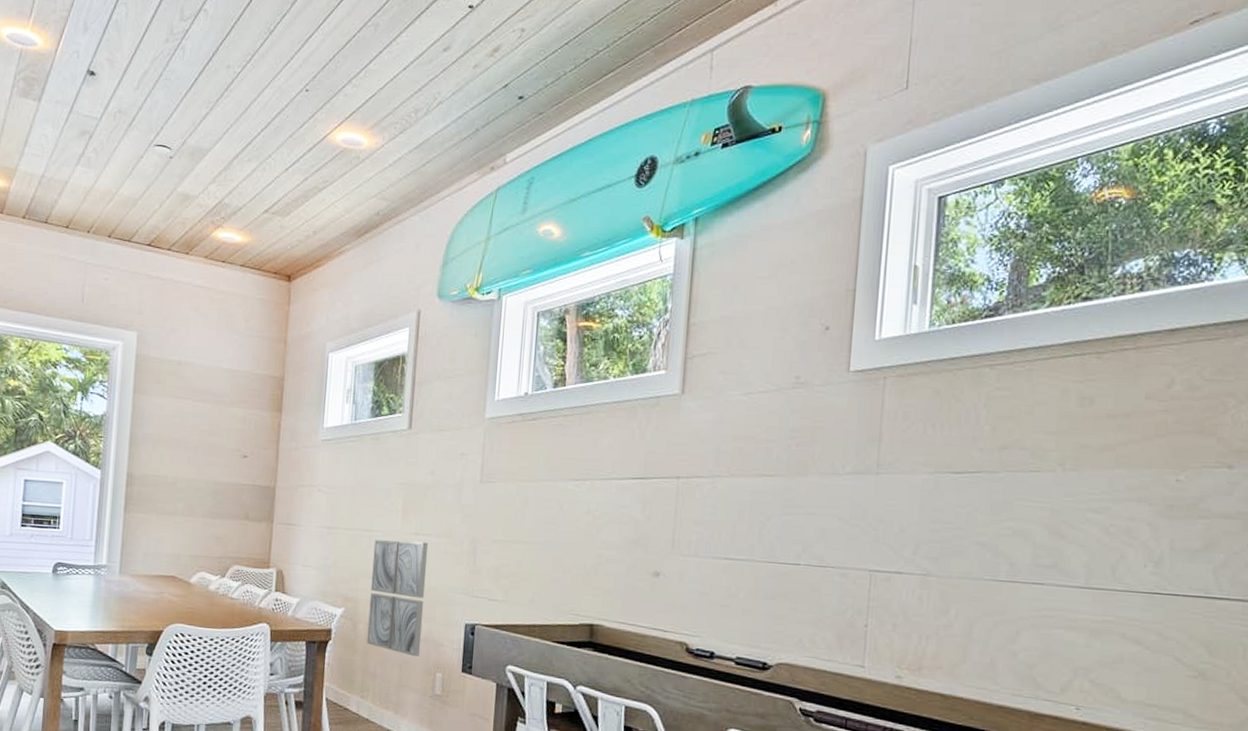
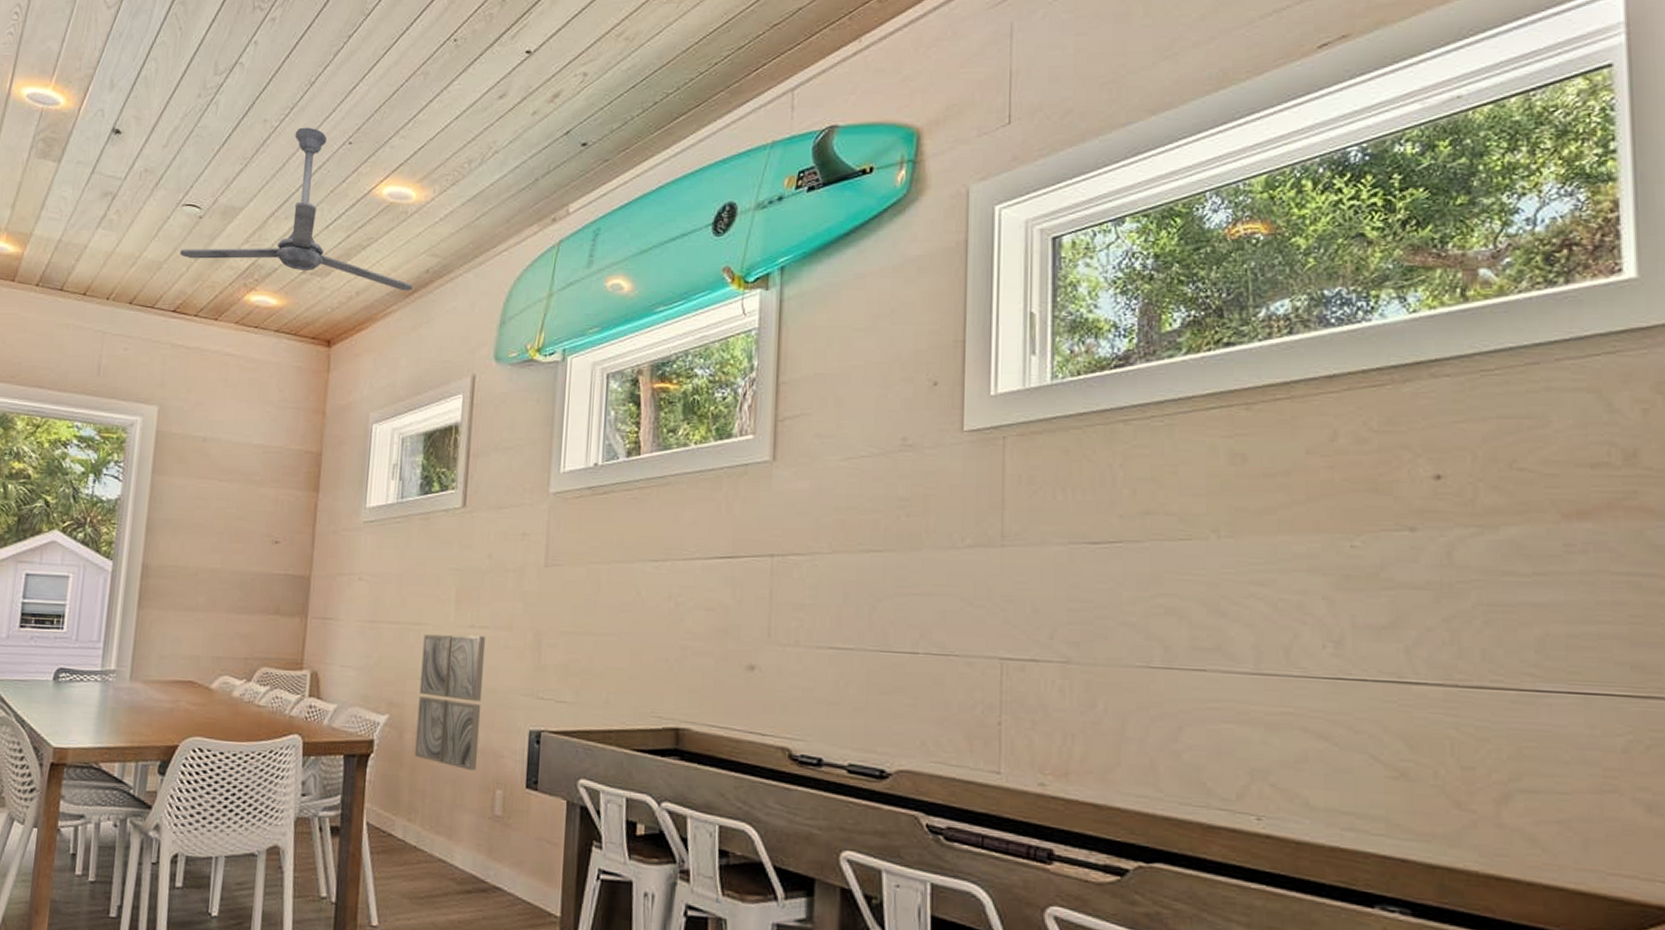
ceiling fan: none [153,74,364,232] -> present [180,127,412,291]

